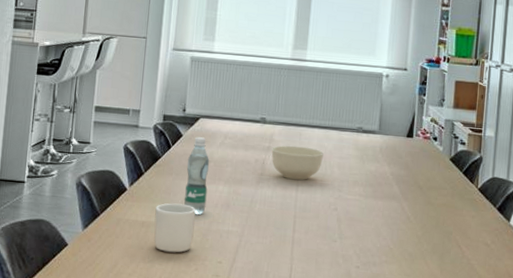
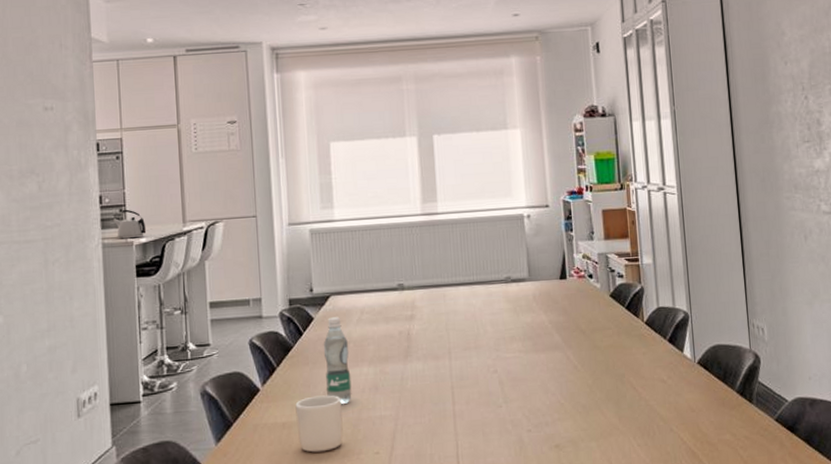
kettle: none [24,14,51,40] -> present [113,209,147,239]
bowl: present [271,145,324,181] -> none [415,308,473,348]

